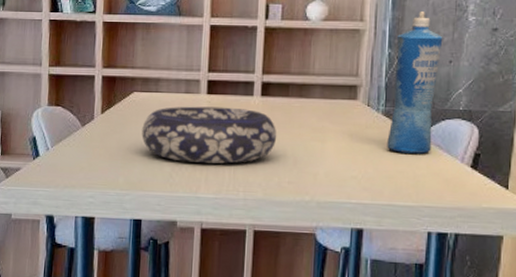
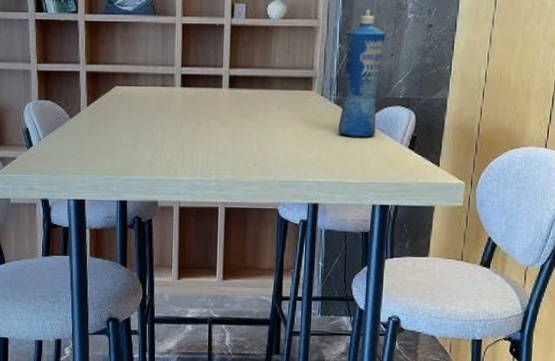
decorative bowl: present [141,106,277,164] -> none [124,98,244,149]

